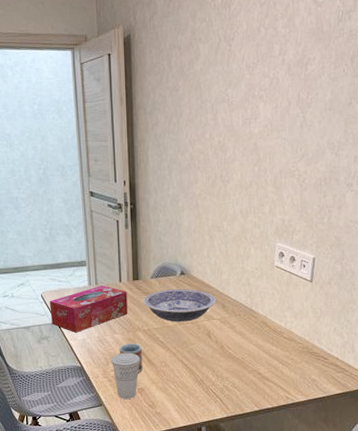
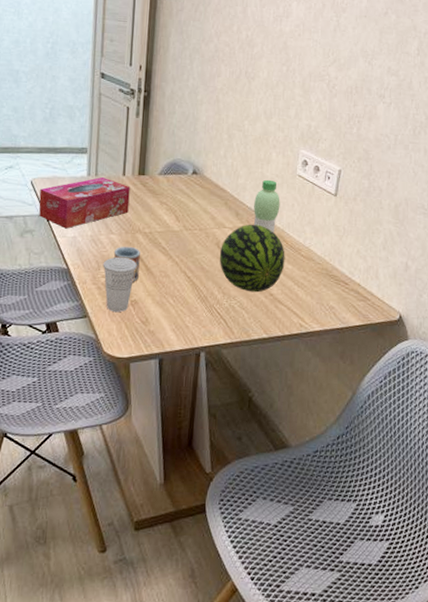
bowl: present [143,289,216,322] -> none [147,189,229,228]
fruit: none [210,314,269,373] -> present [219,224,285,293]
water bottle: none [238,273,262,320] -> present [254,179,280,232]

